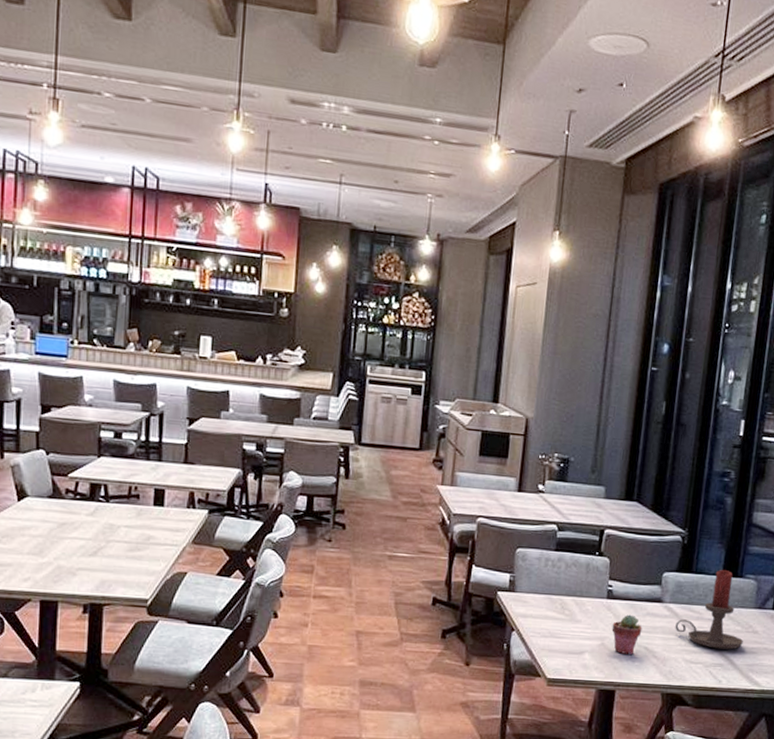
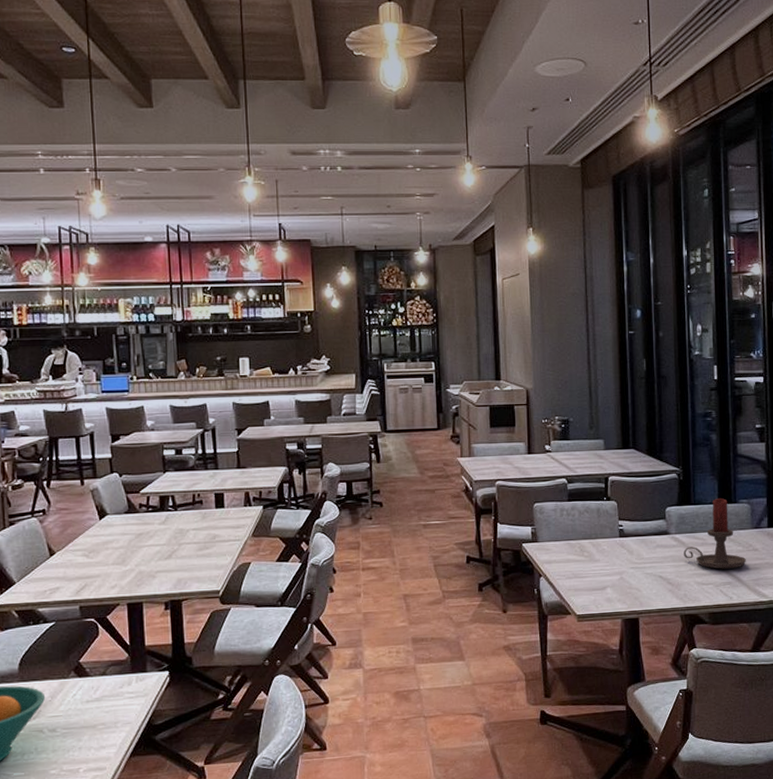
potted succulent: present [612,614,643,655] -> none [627,548,655,585]

